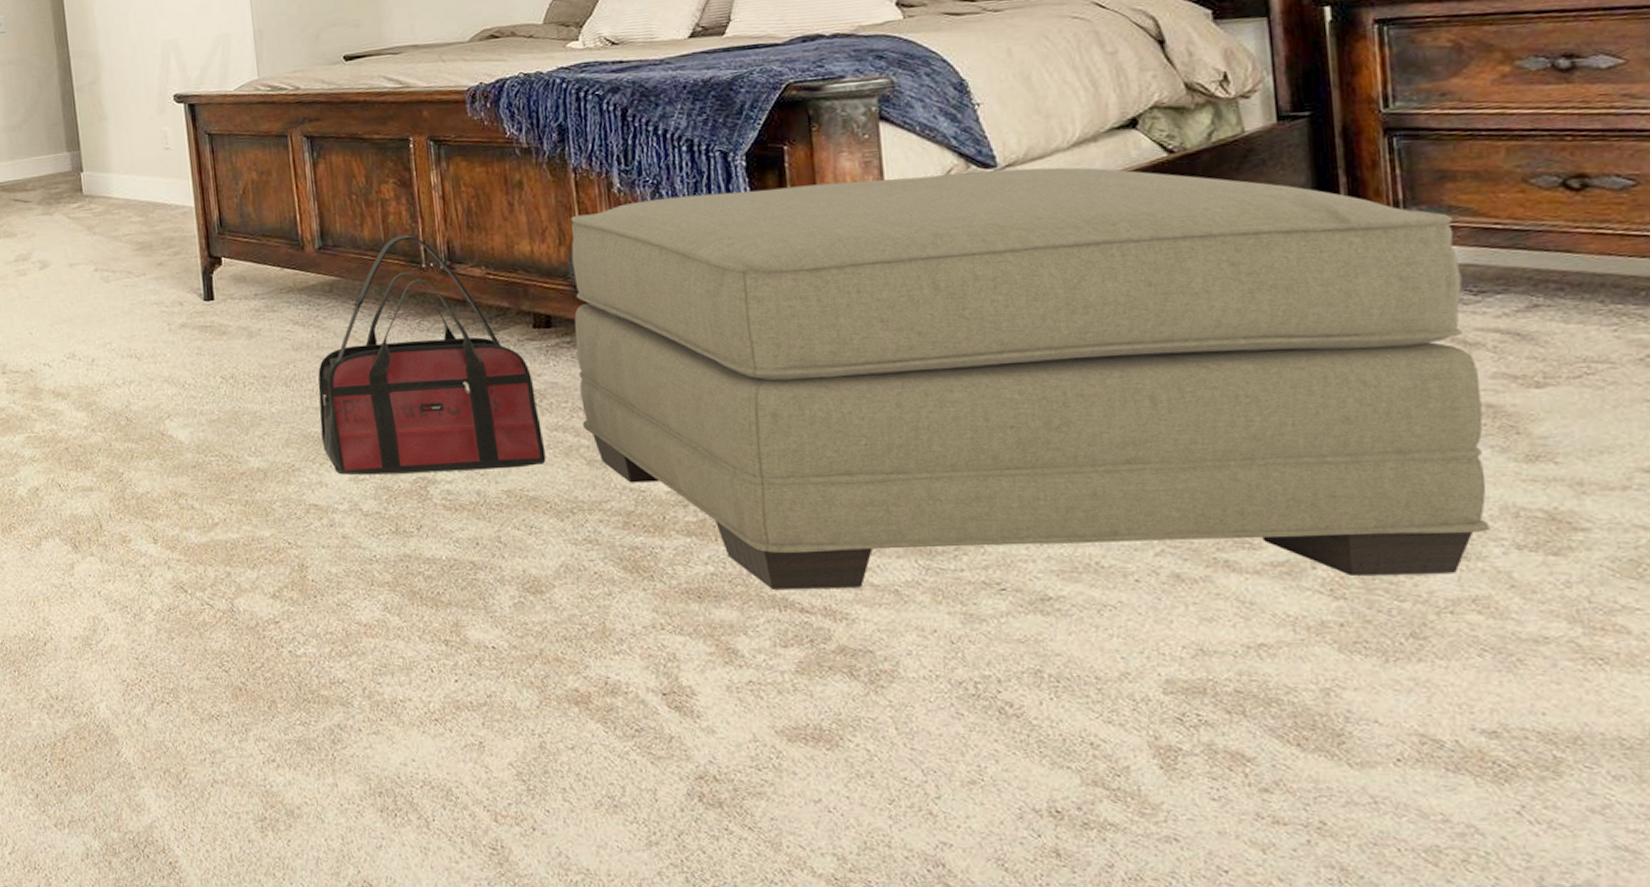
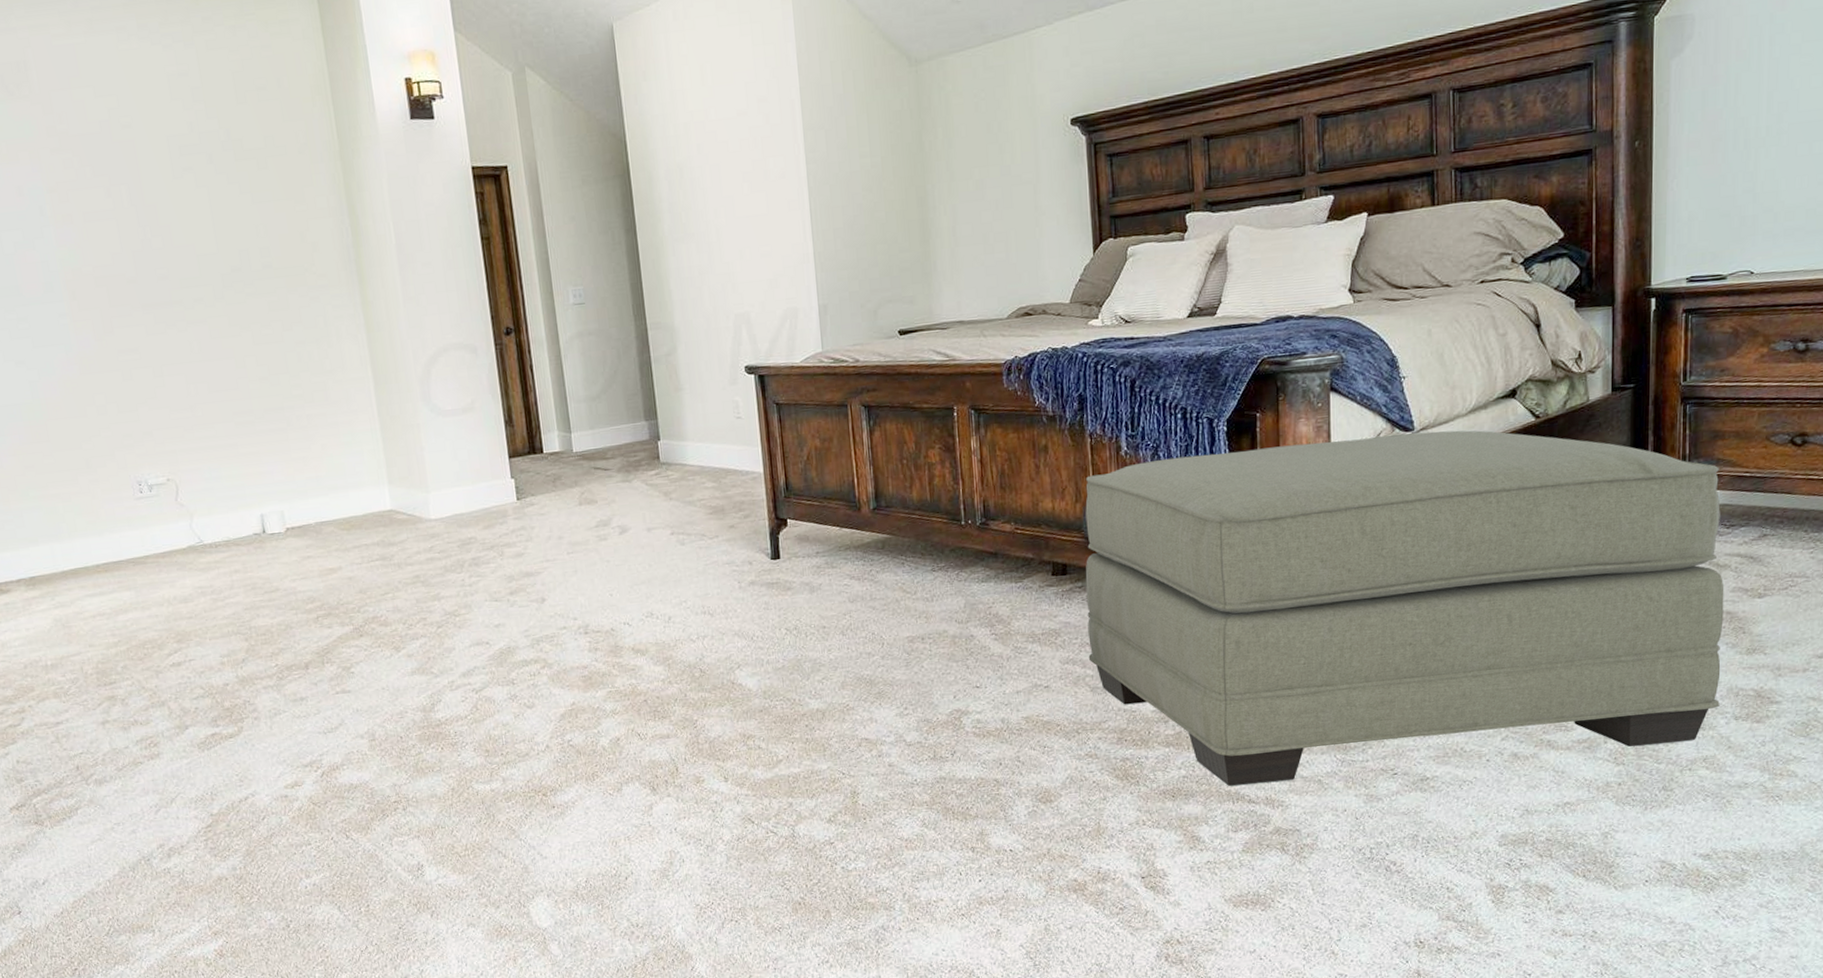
duffel bag: present [318,235,546,476] -> none [870,495,1059,711]

